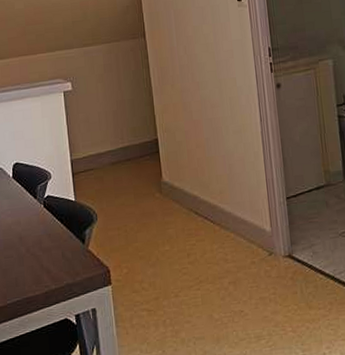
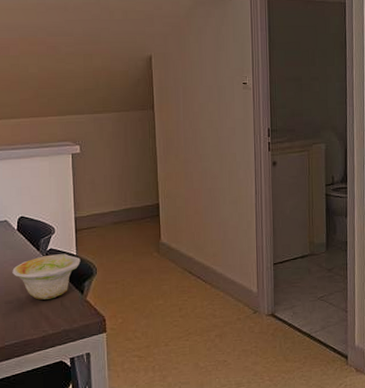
bowl: none [10,200,80,252] -> present [12,254,81,300]

